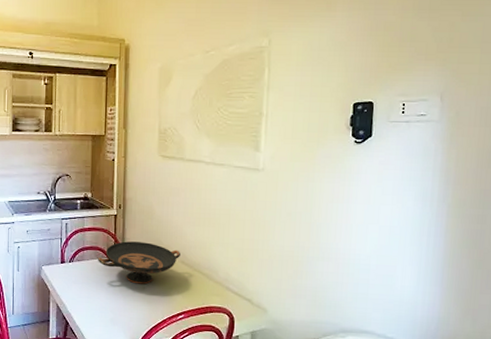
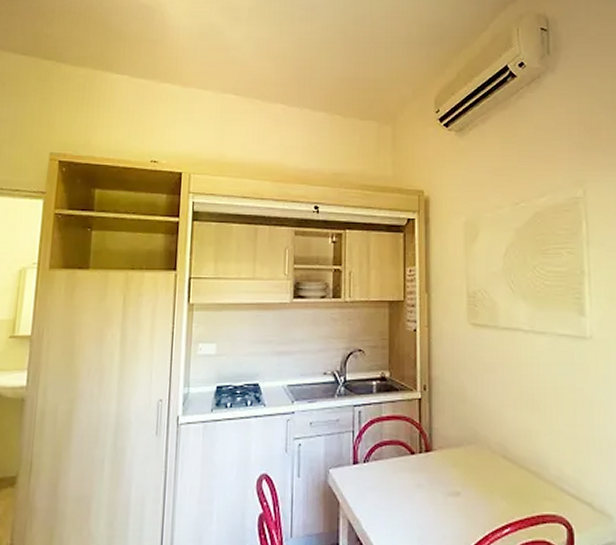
decorative bowl: present [98,241,180,284] -> none [400,432,501,489]

